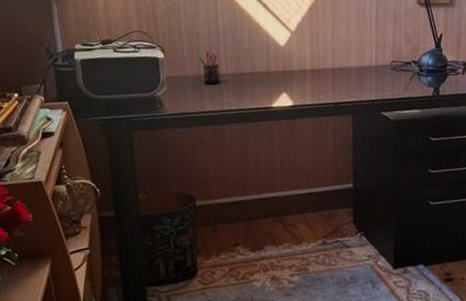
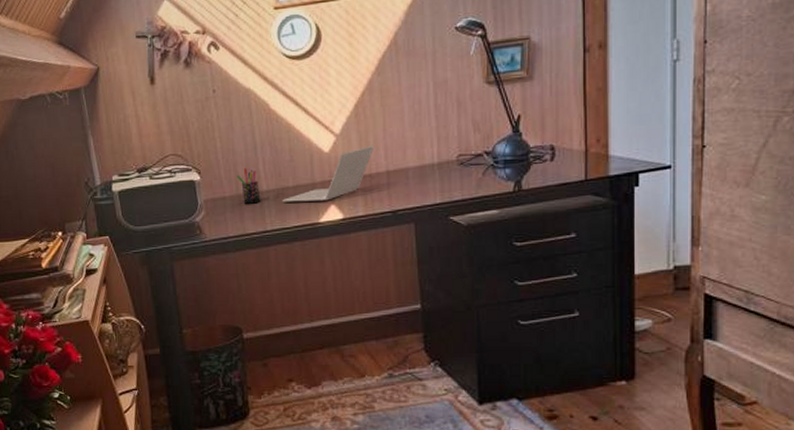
laptop: none [239,45,324,89] -> present [282,146,375,202]

